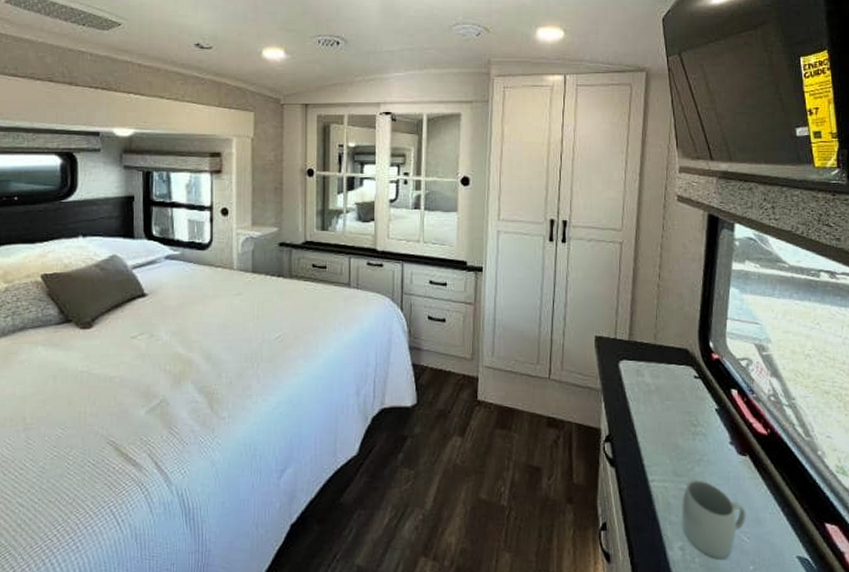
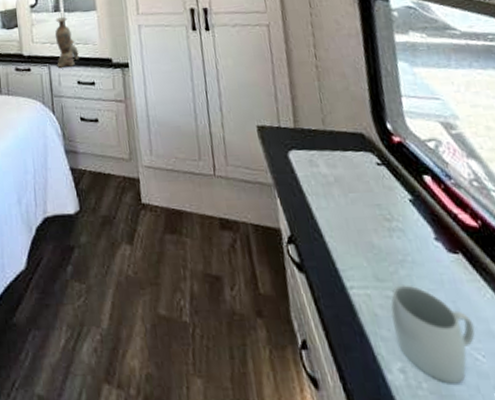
vase with dog figurine: none [410,216,434,266] -> present [55,17,80,68]

